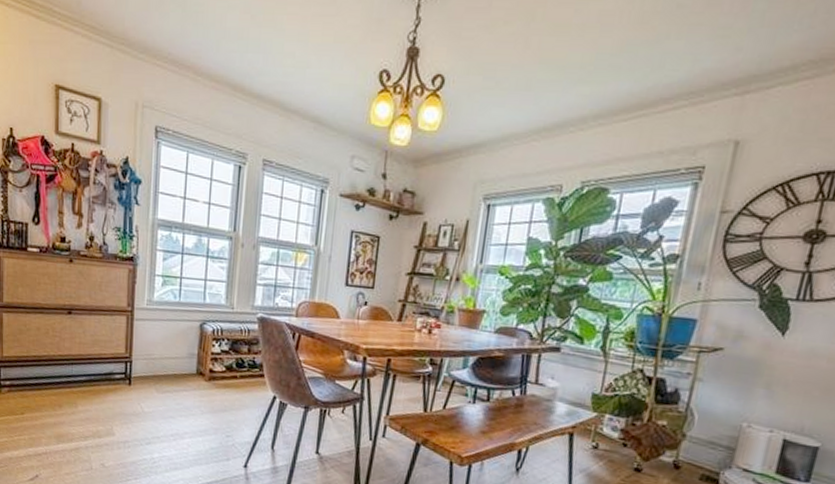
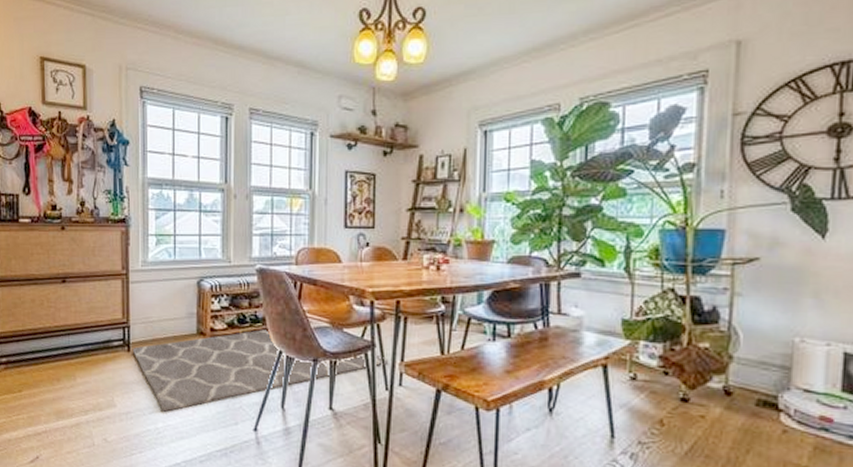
rug: none [133,374,375,444] -> present [132,328,389,412]

